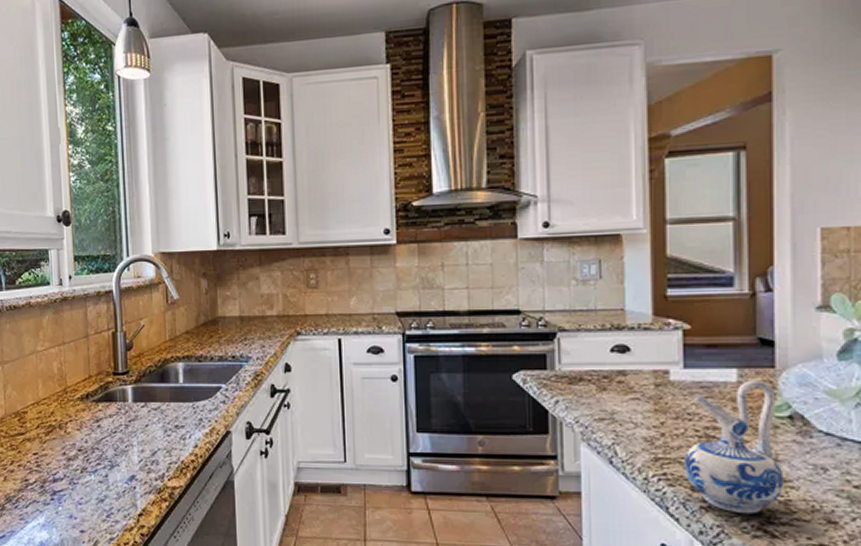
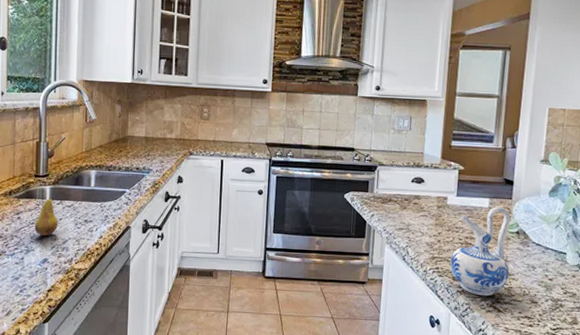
fruit: none [117,388,145,448] -> present [34,189,58,237]

